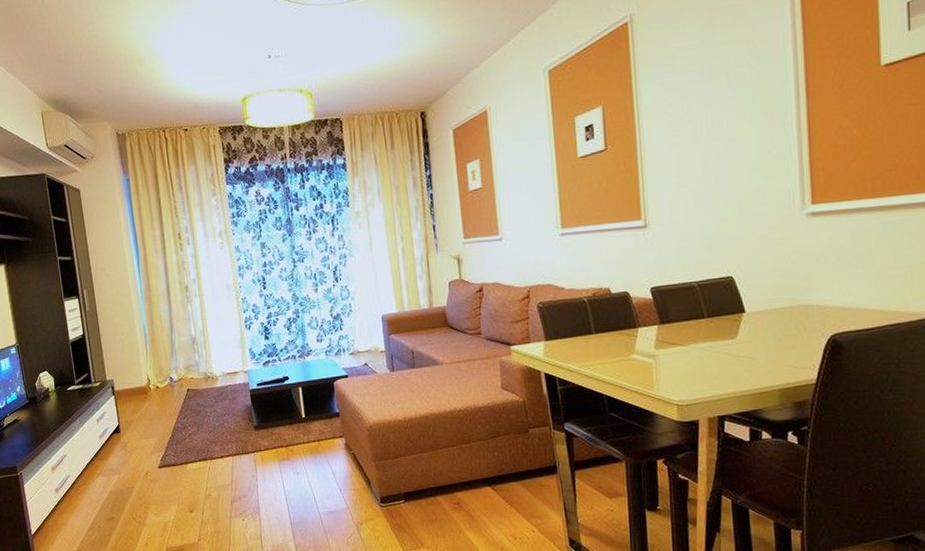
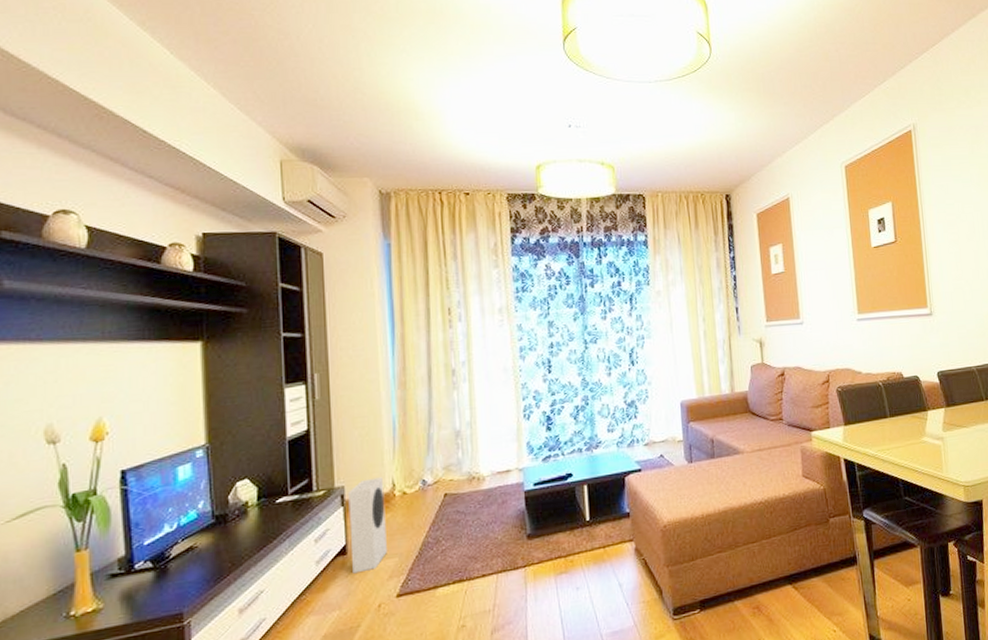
speaker: none [116,374,149,448] -> present [348,477,387,574]

